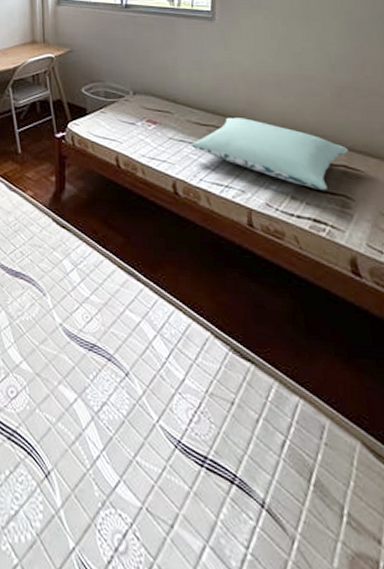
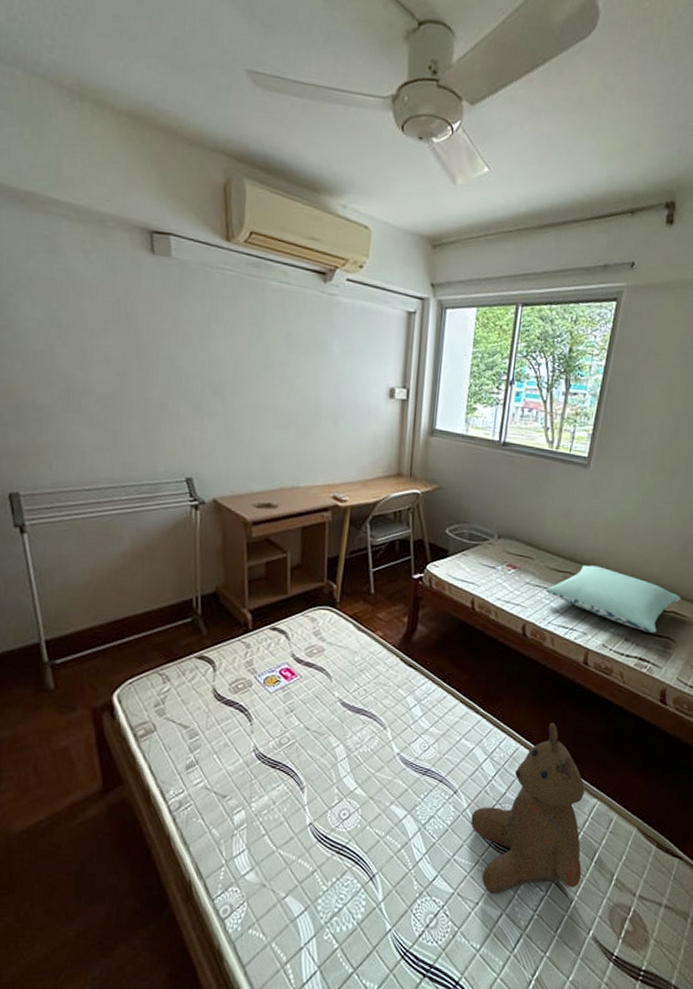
teddy bear: none [149,294,300,520] -> present [471,722,585,894]

